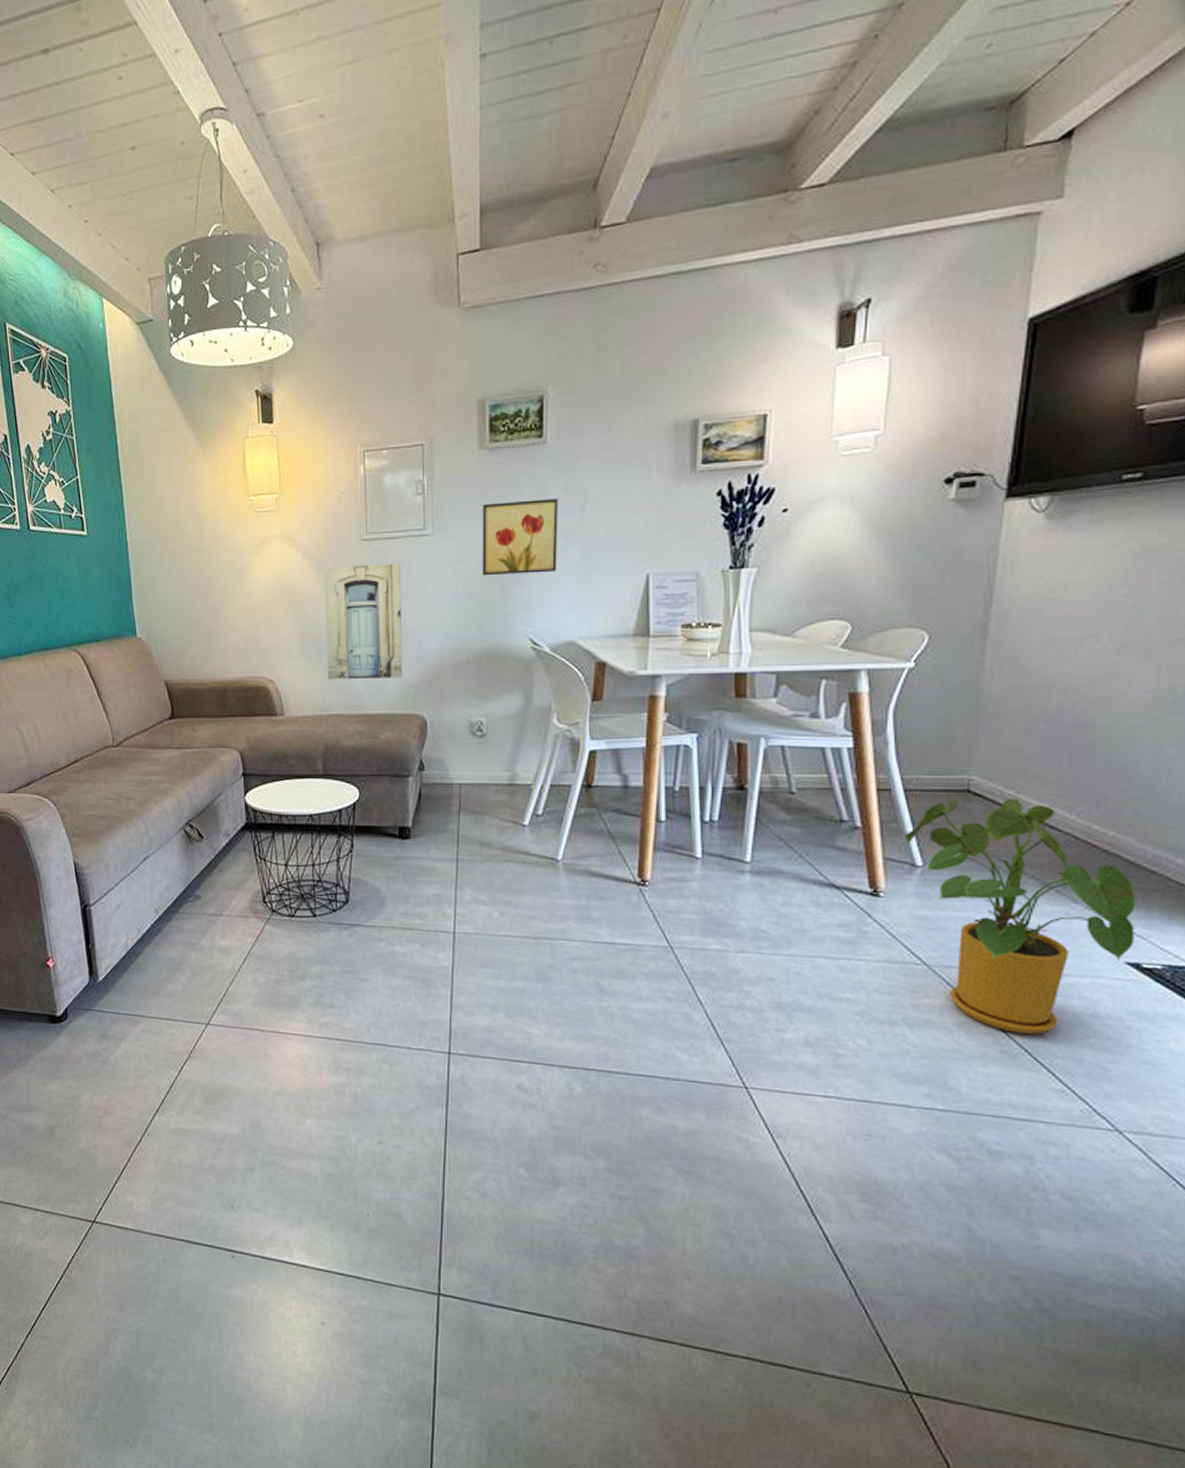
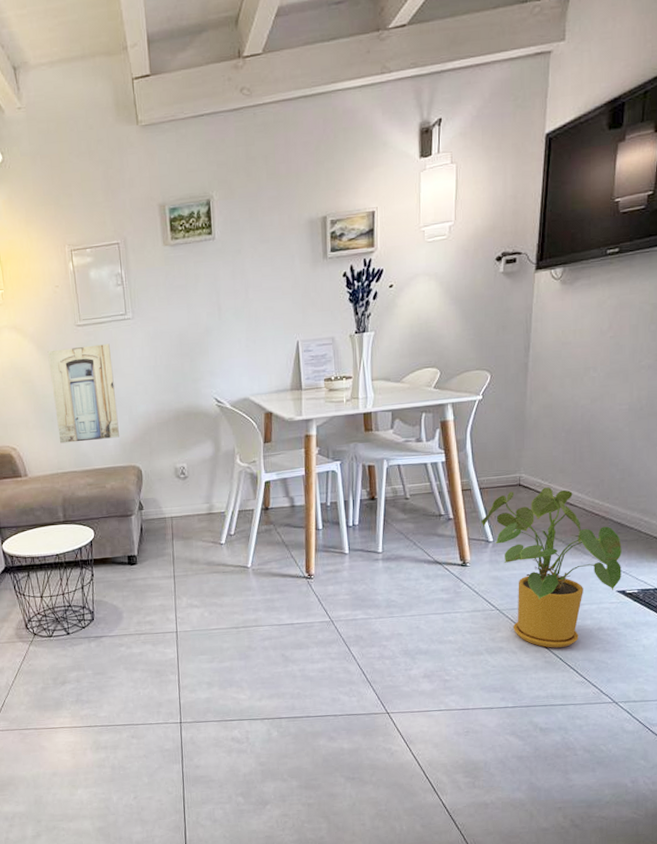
wall art: present [482,499,558,576] -> none [170,284,231,350]

